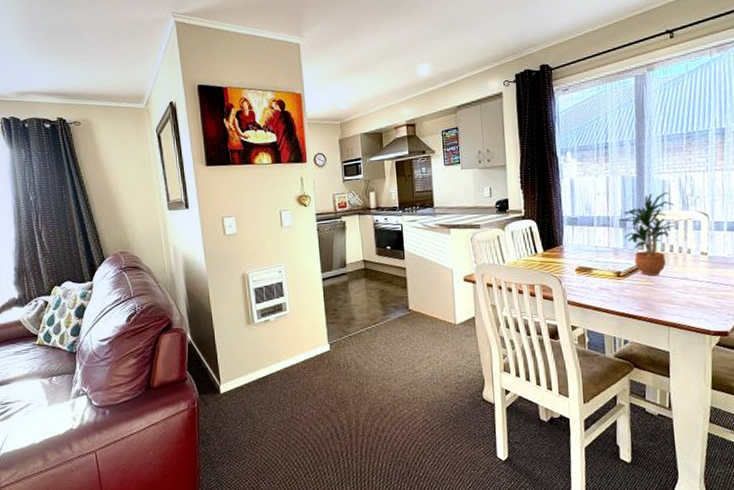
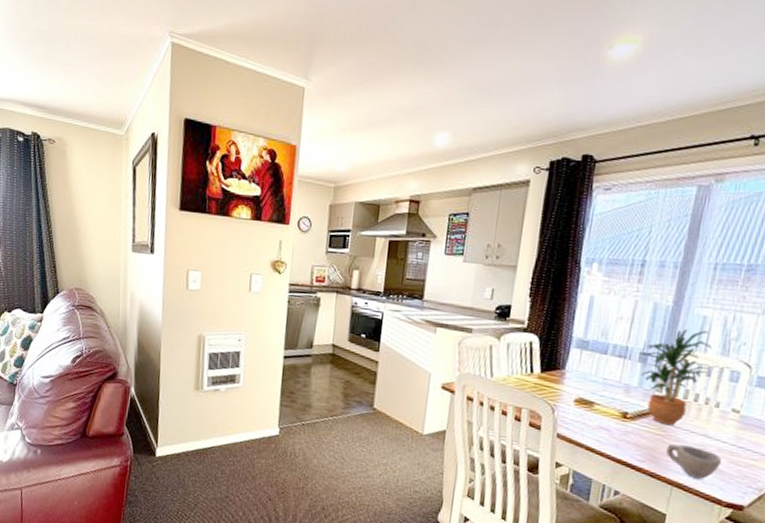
cup: none [658,290,703,316] -> present [666,444,722,479]

